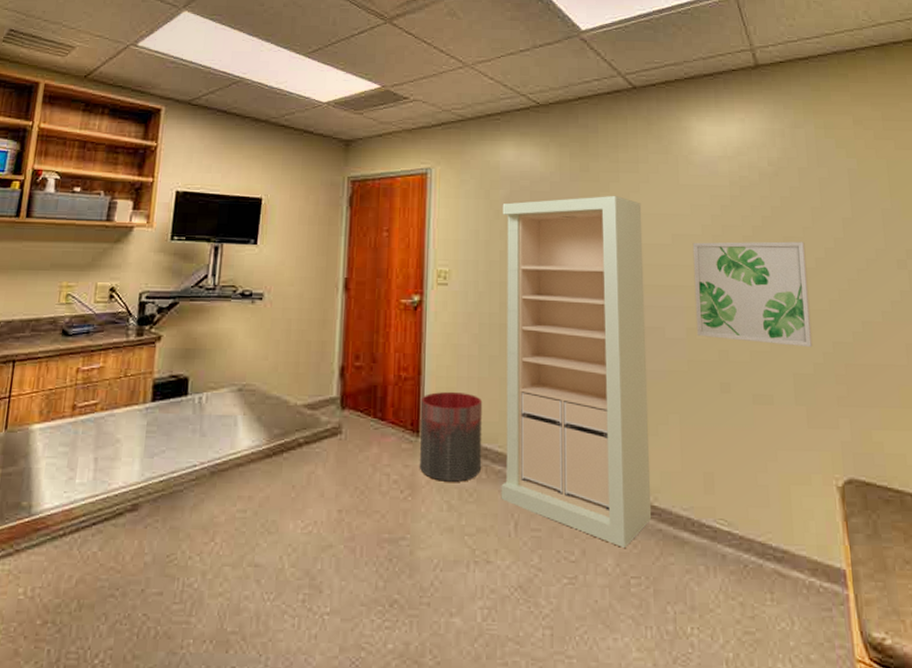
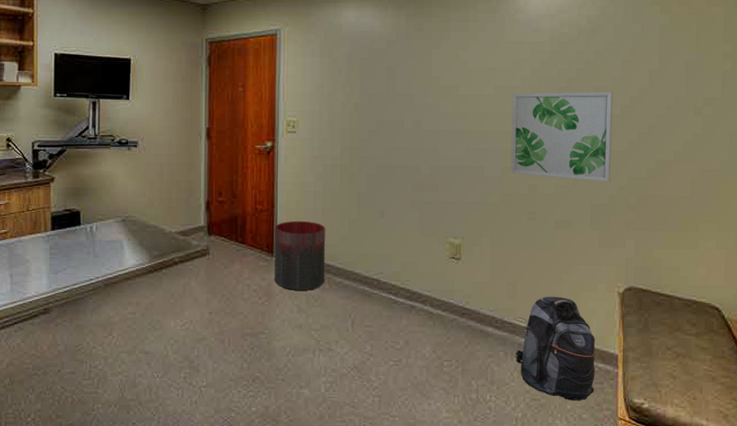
storage cabinet: present [501,195,652,548] -> none [341,52,469,339]
backpack: none [717,490,822,635] -> present [514,296,596,401]

